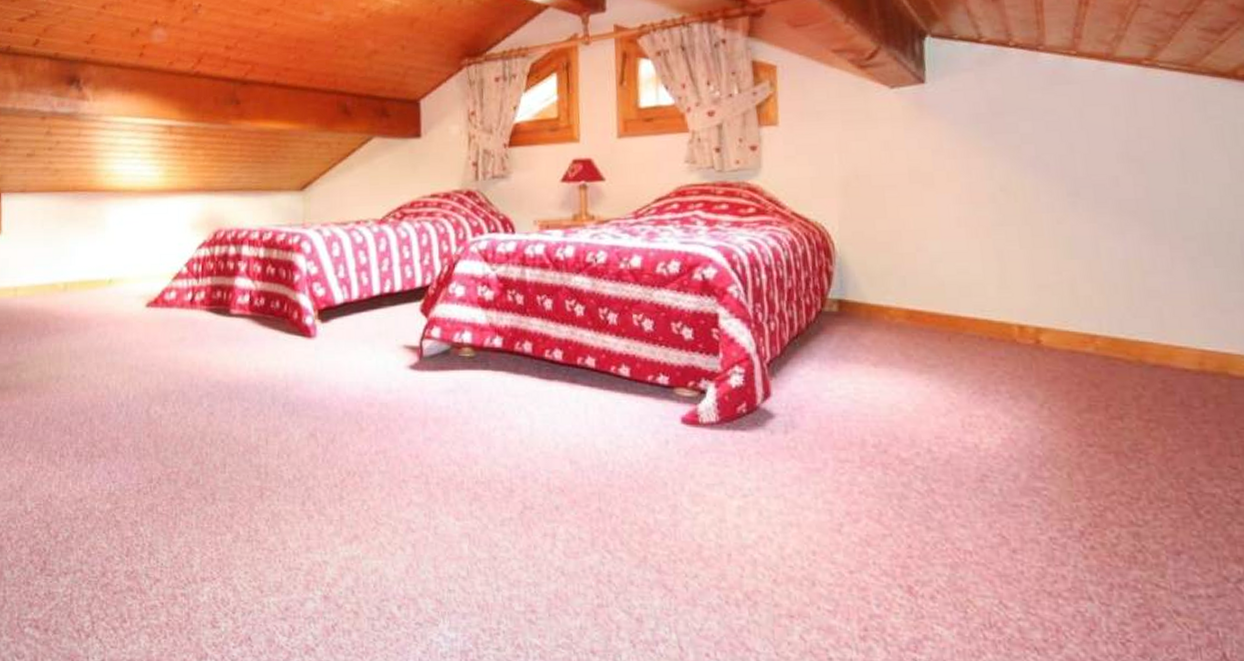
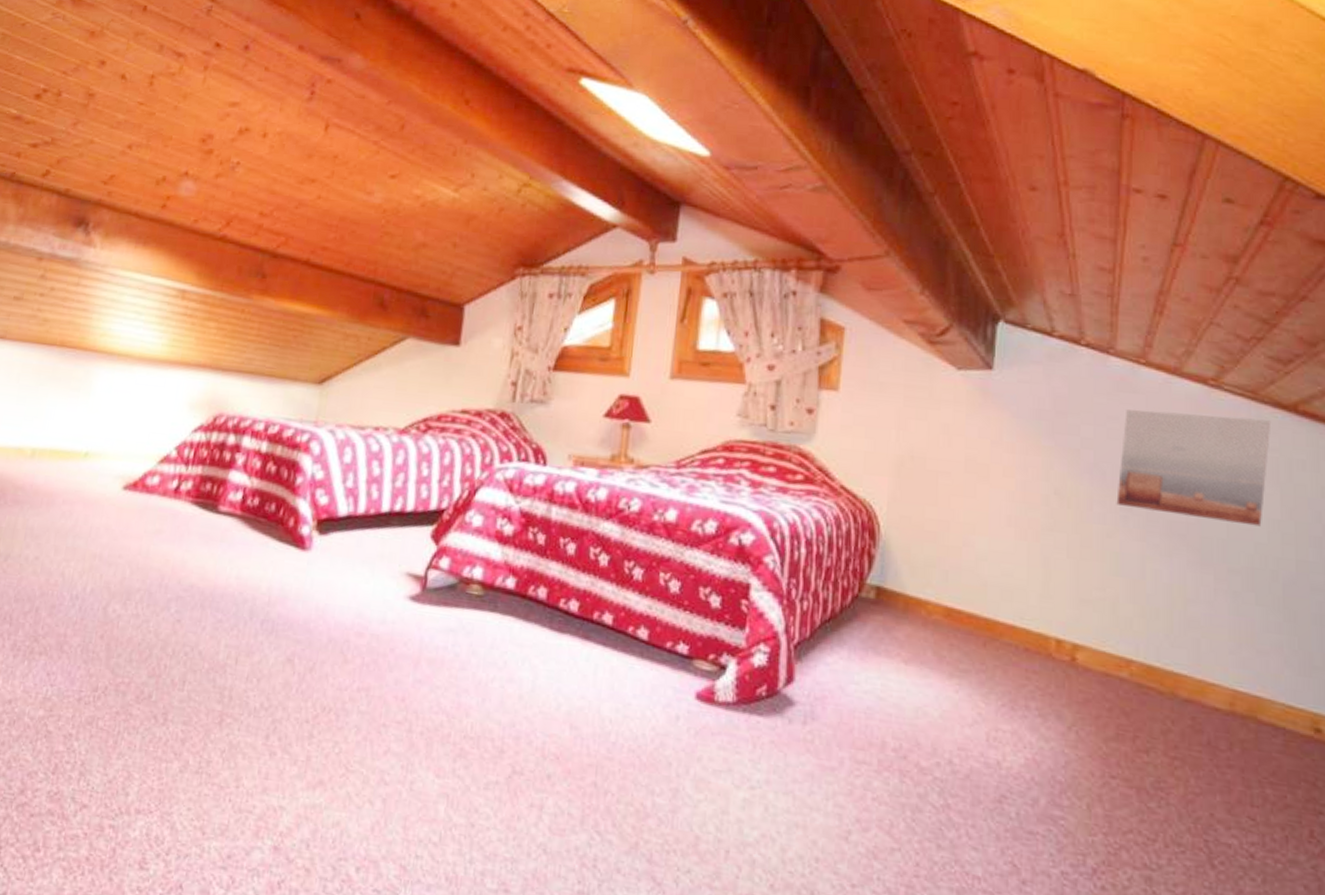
wall art: none [1061,90,1213,193] -> present [1116,410,1270,527]

